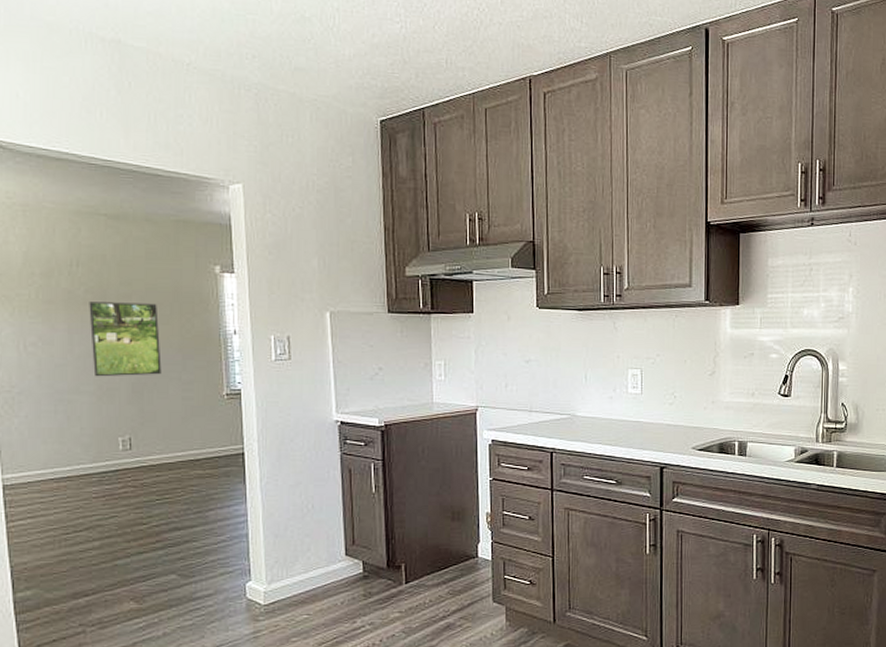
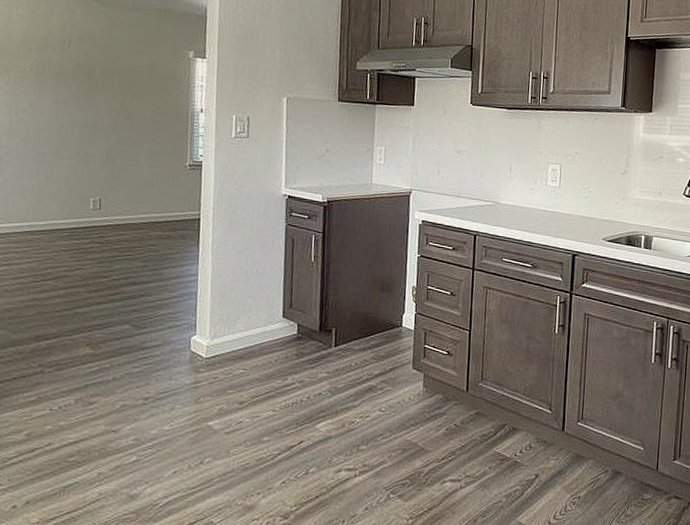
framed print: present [89,301,162,377] -> none [74,76,136,145]

